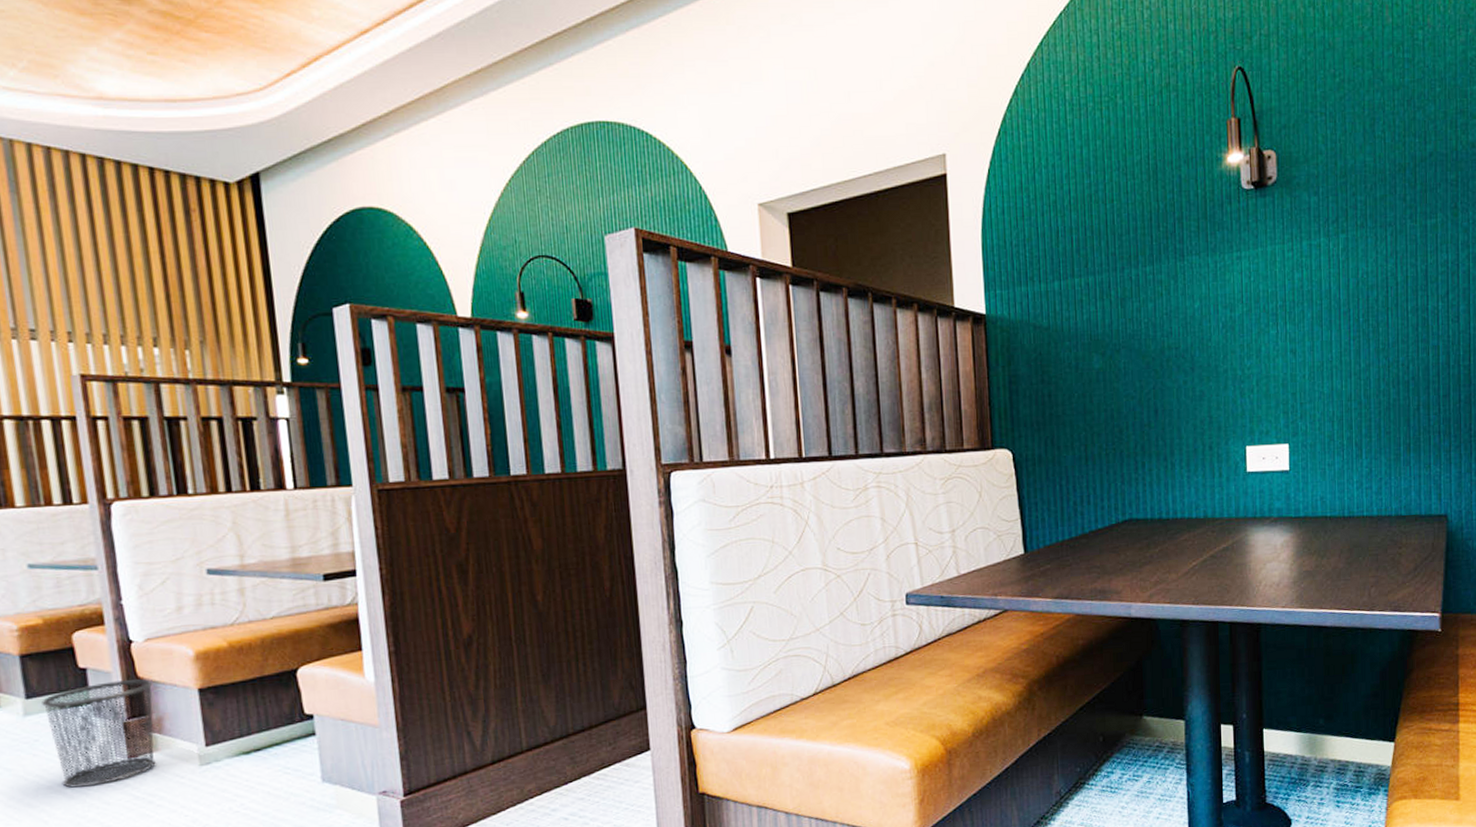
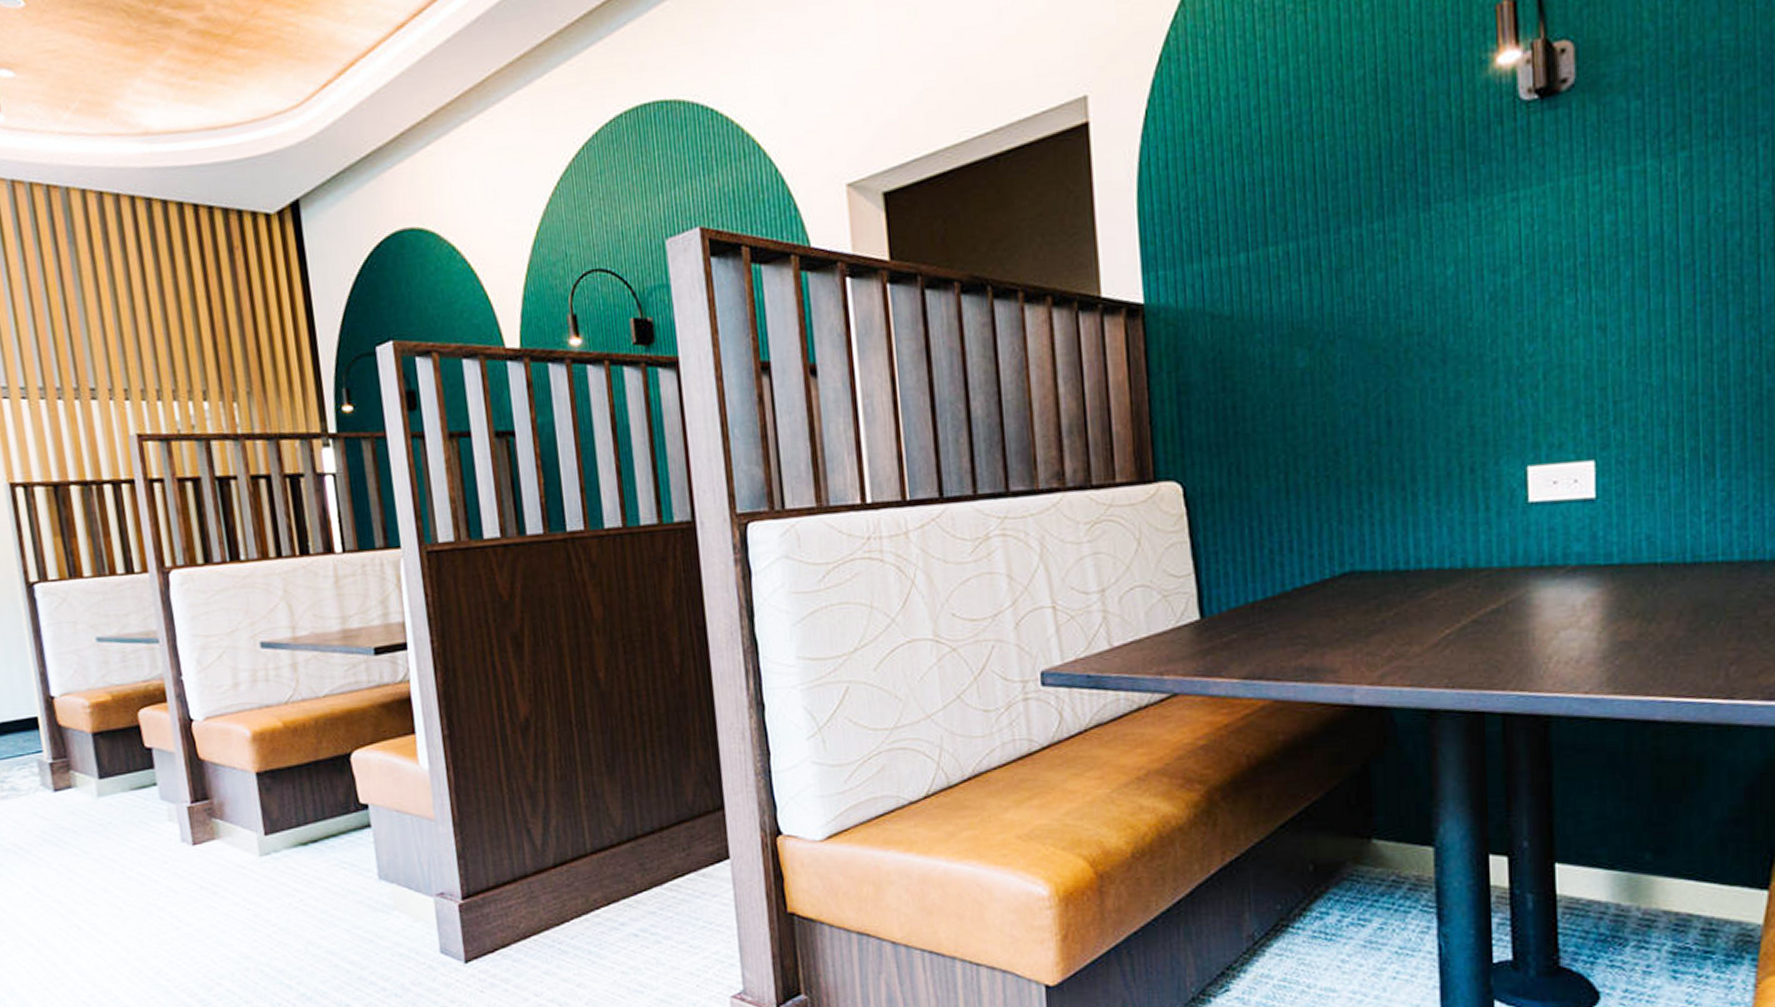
waste bin: present [42,679,156,788] -> none [113,761,219,874]

